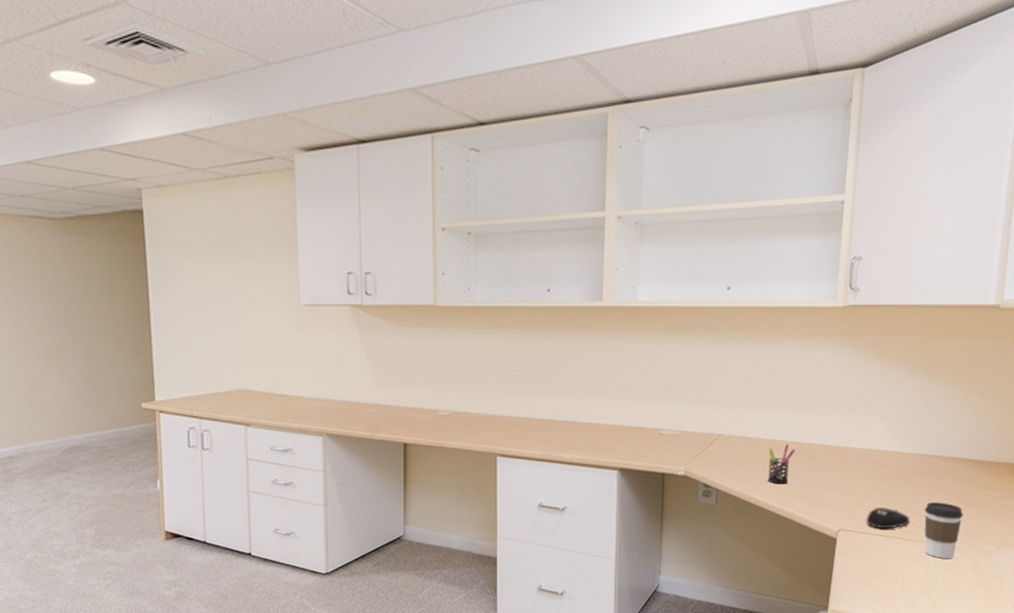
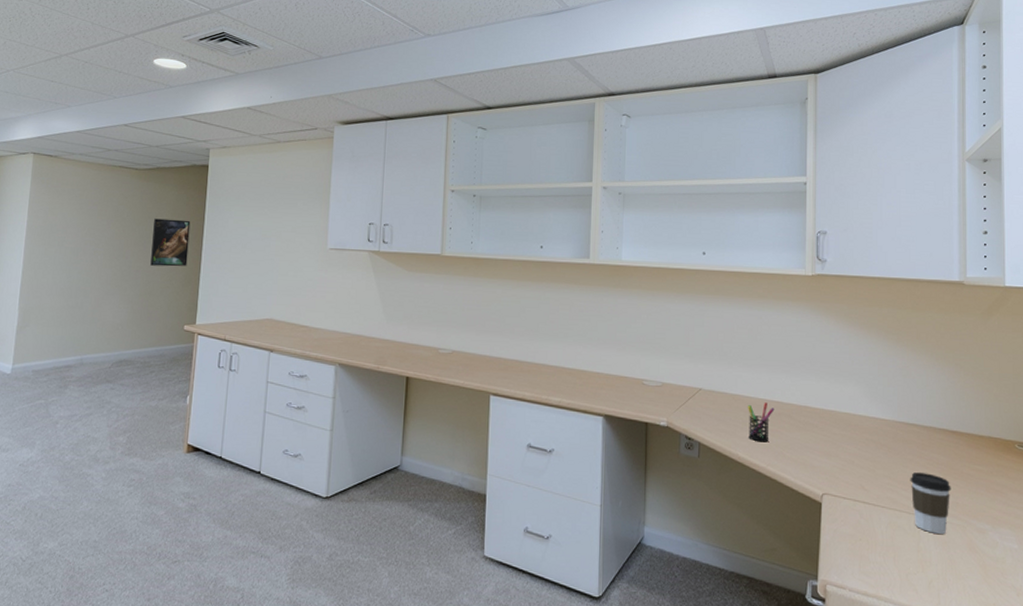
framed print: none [85,279,135,336] -> present [150,218,191,267]
computer mouse: present [866,507,911,529] -> none [851,474,896,497]

